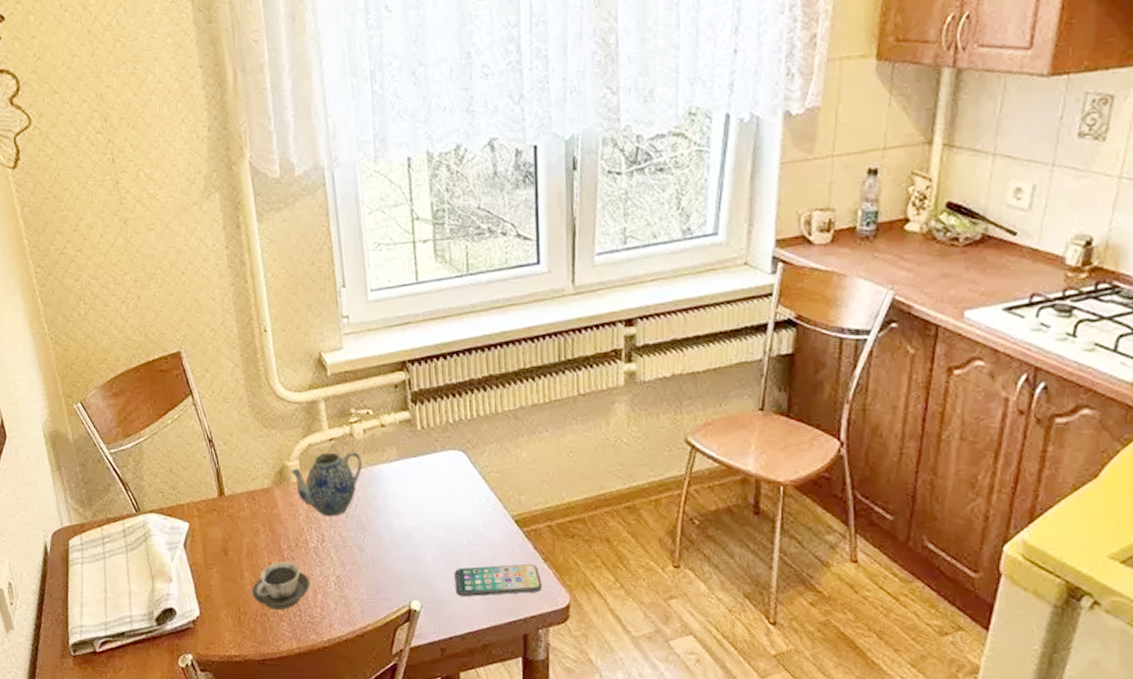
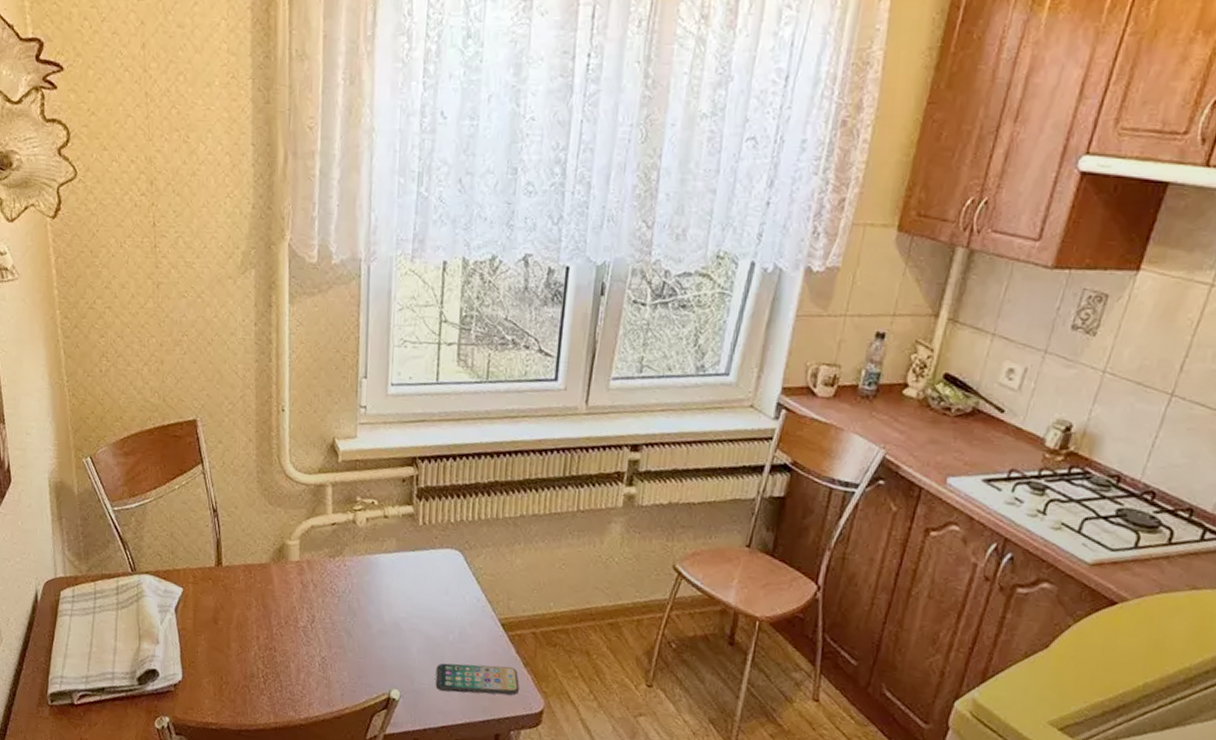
cup: present [251,562,310,610] -> none [236,636,295,684]
teapot: present [291,452,362,517] -> none [290,536,361,599]

